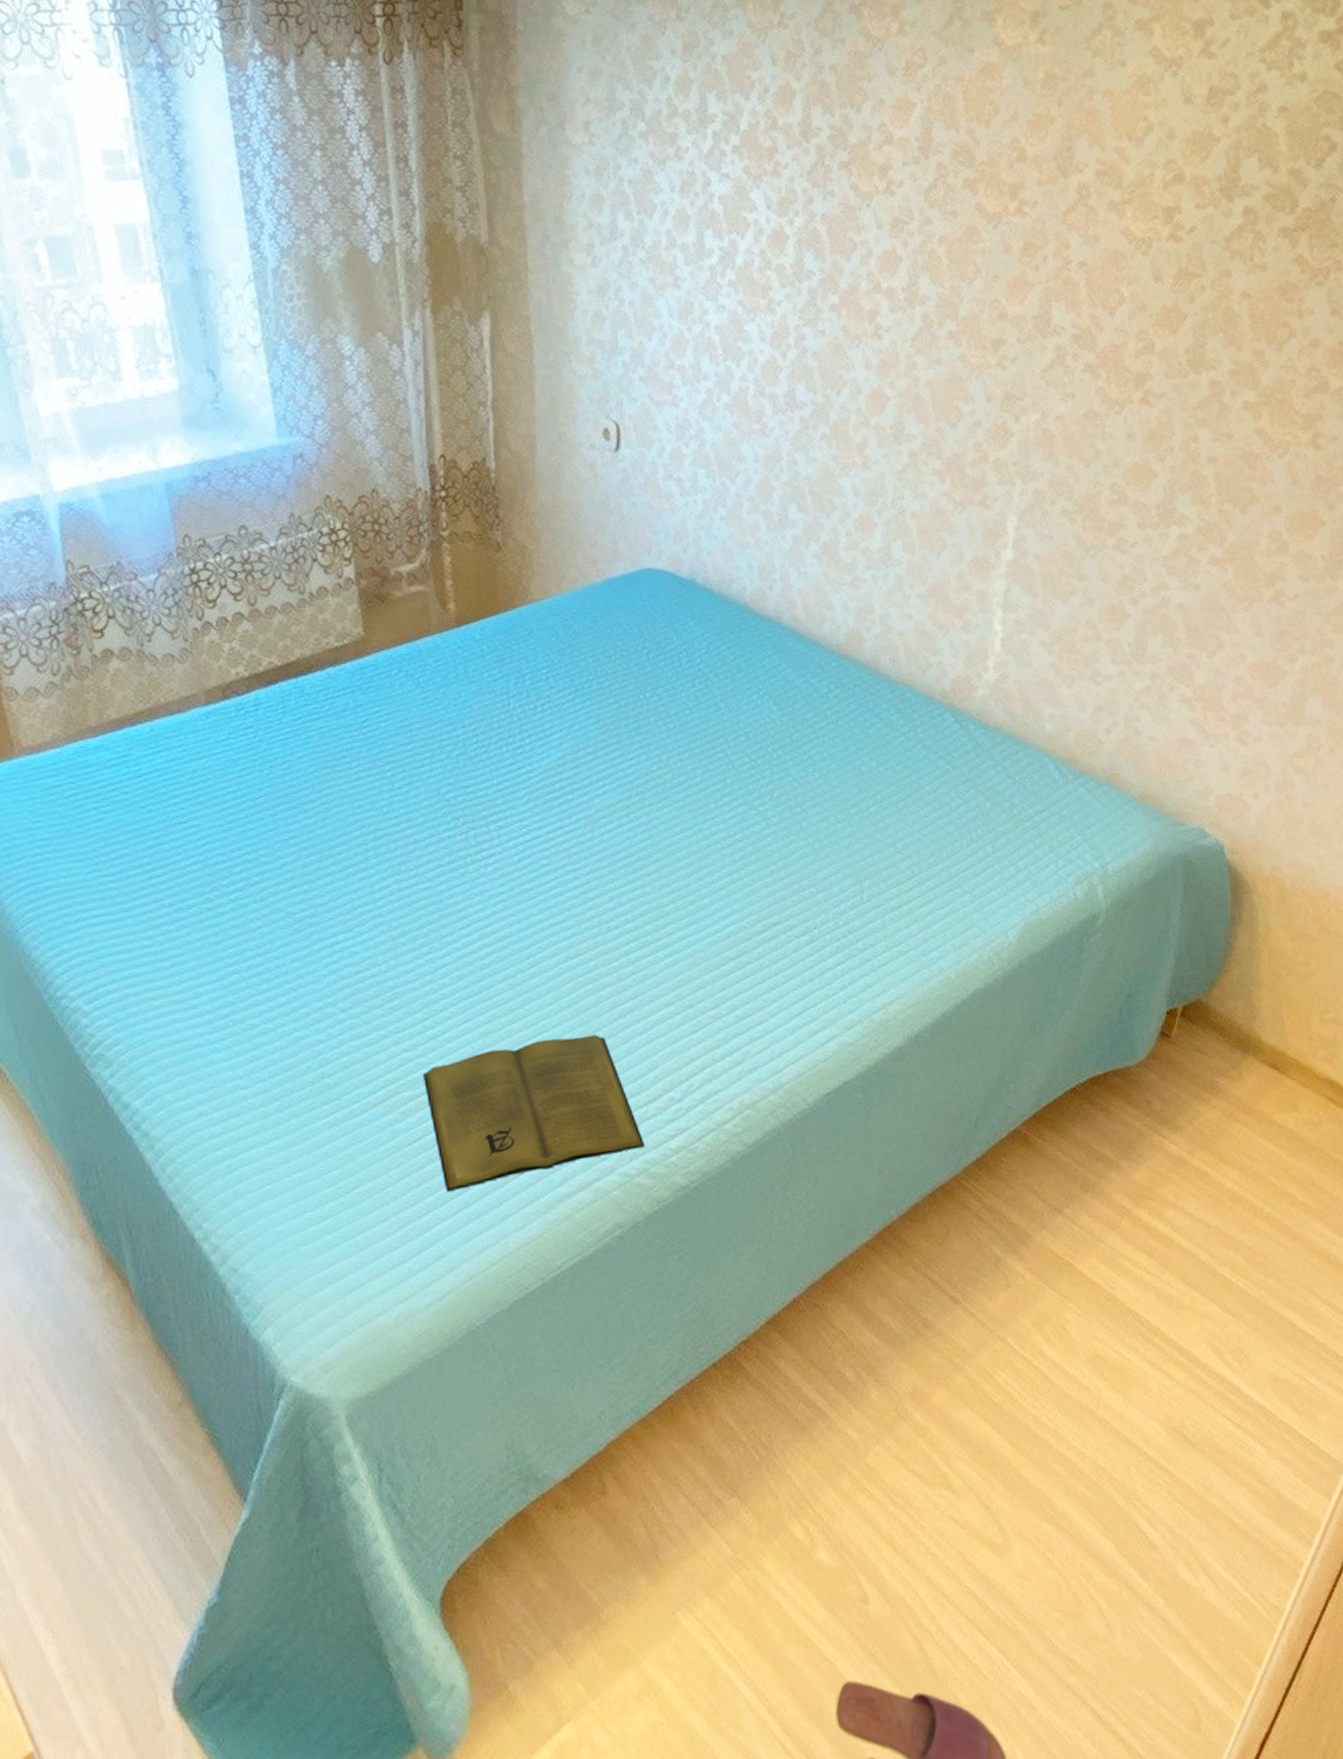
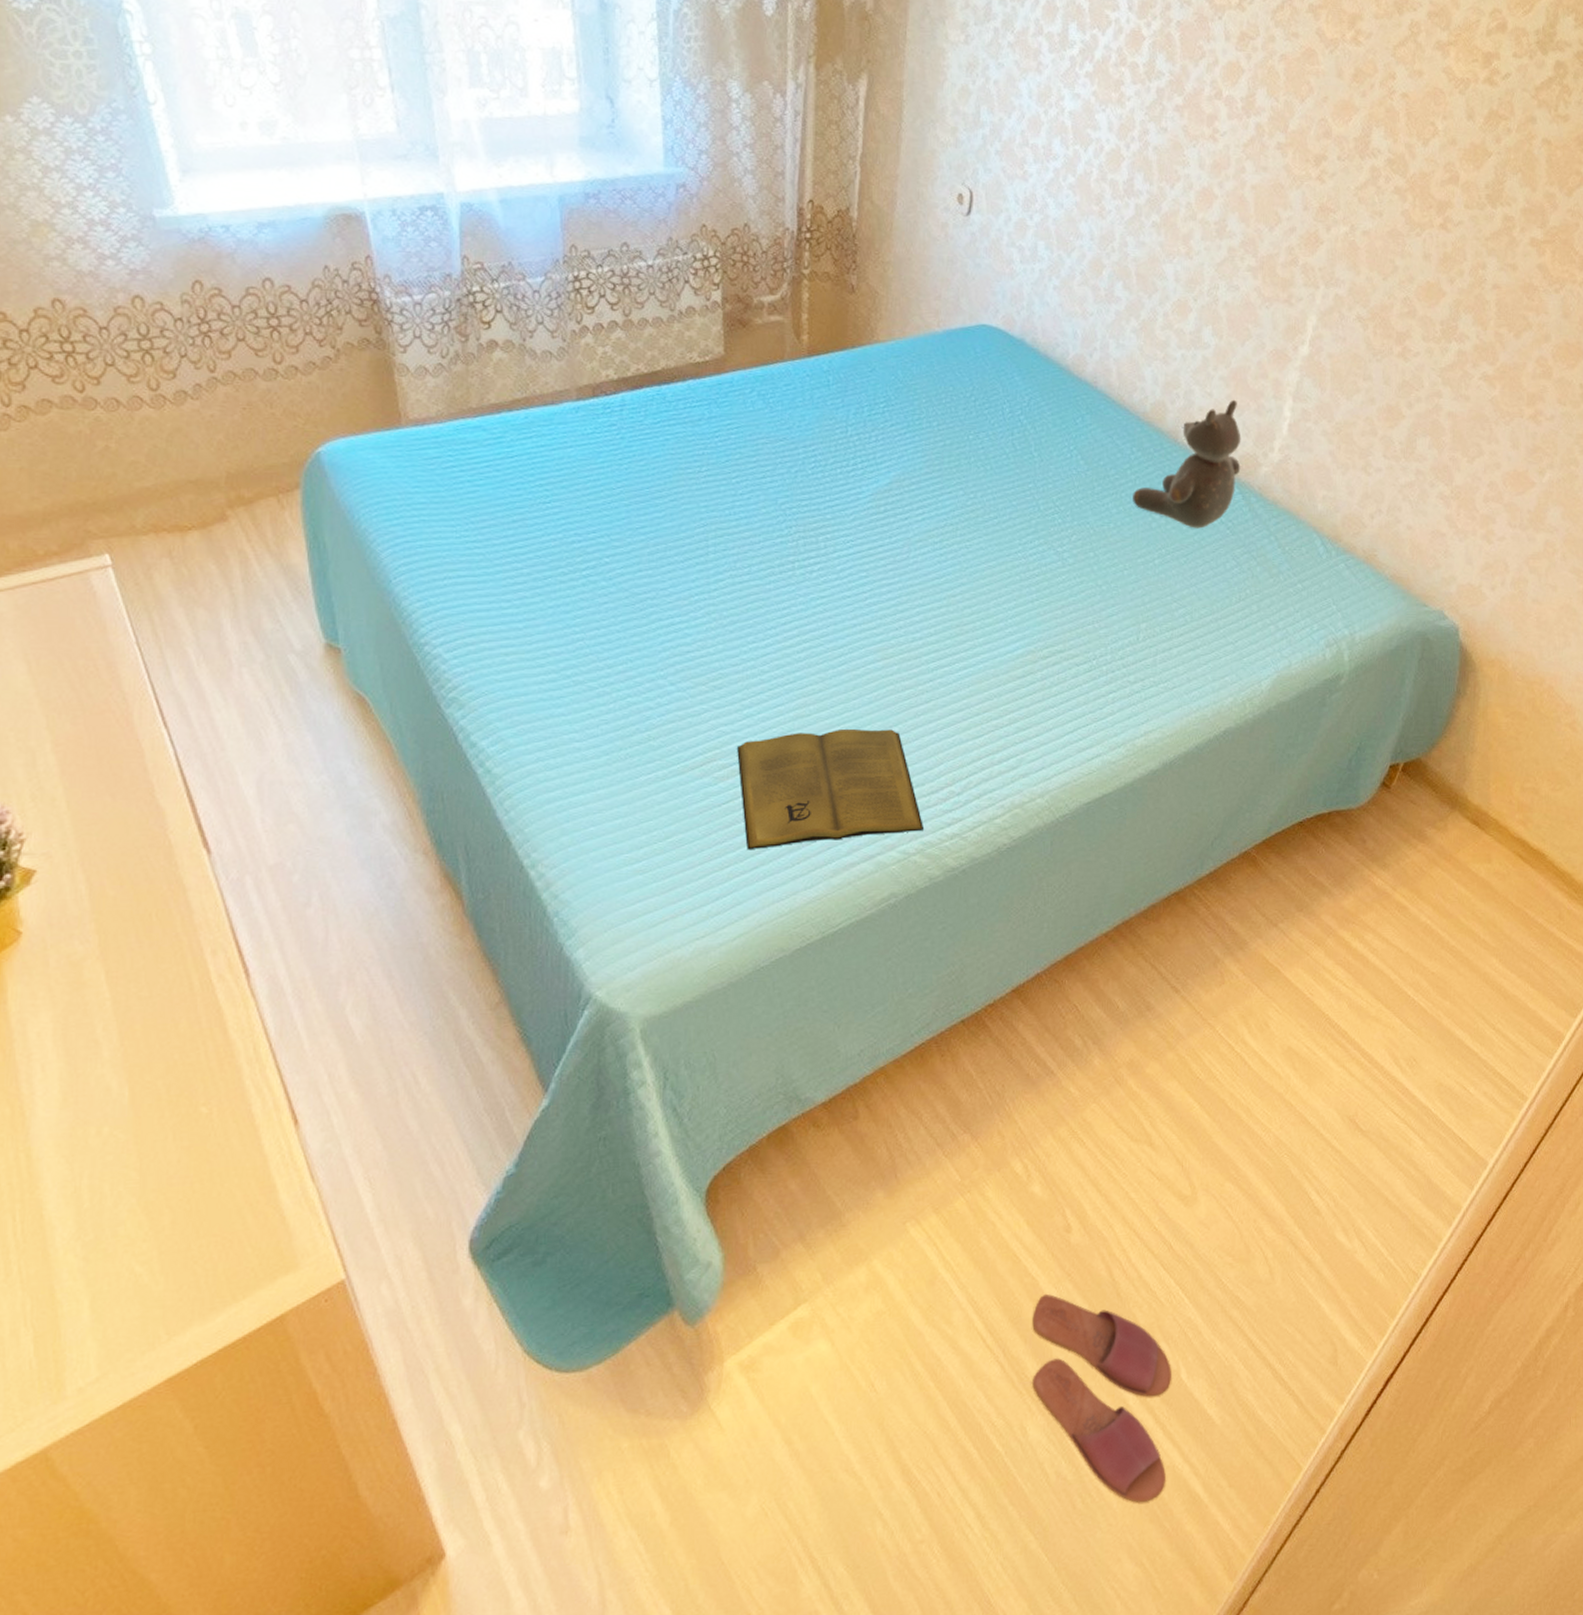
stuffed bear: none [836,618,954,768] -> present [1133,399,1241,529]

